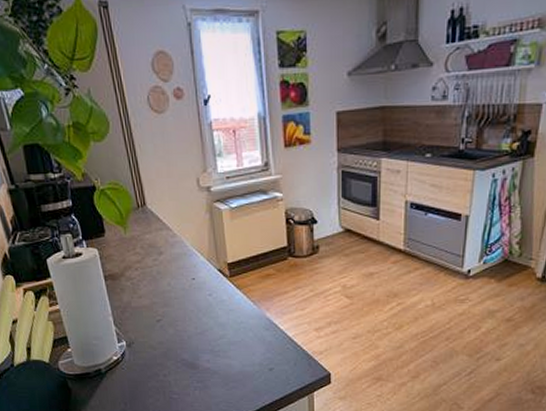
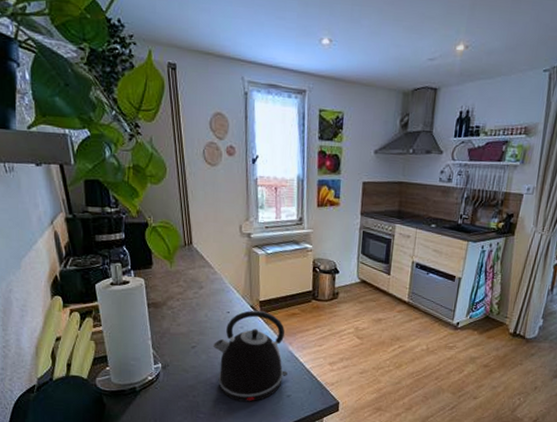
kettle: none [179,274,267,378] -> present [212,310,288,402]

